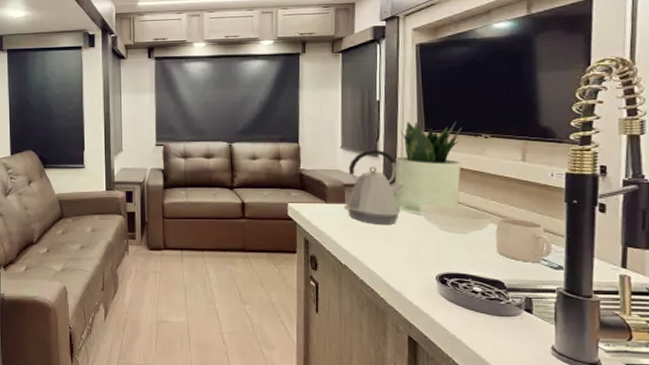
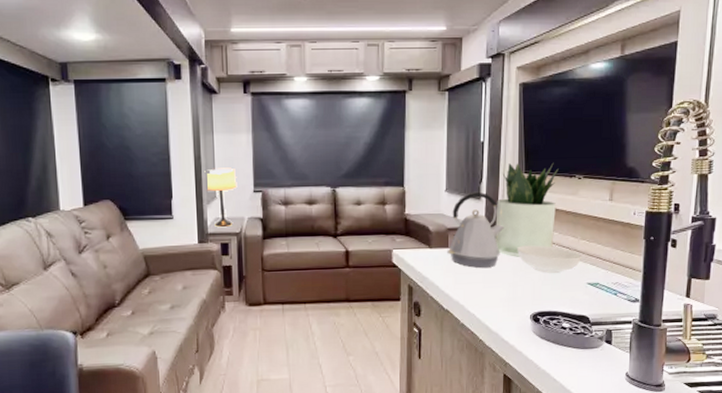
table lamp: none [113,124,140,176] -> present [204,169,236,227]
mug: present [495,218,553,262] -> none [583,256,632,297]

